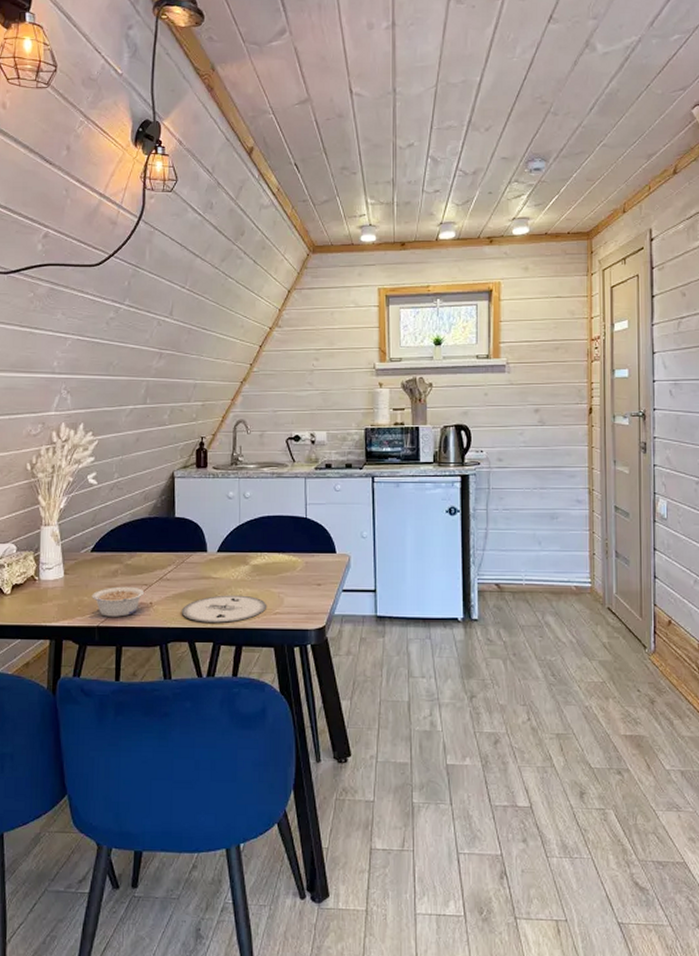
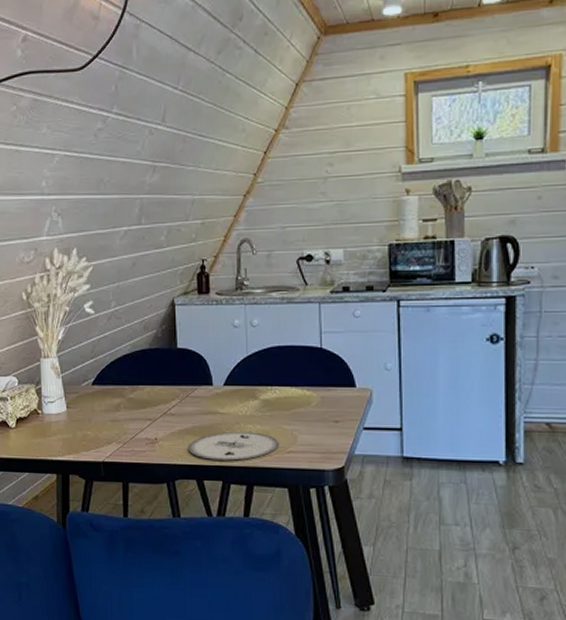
legume: present [91,586,145,617] -> none [95,421,149,453]

